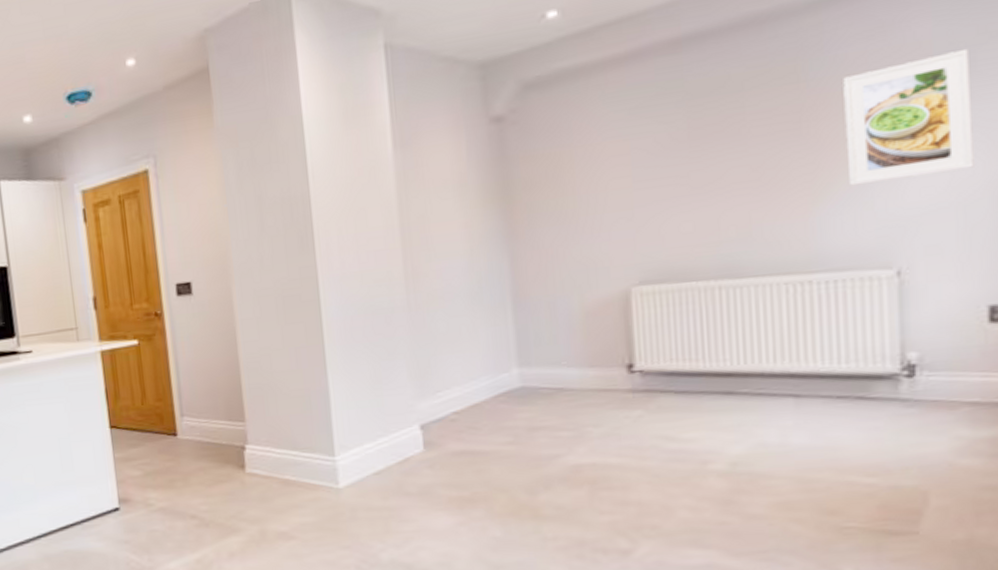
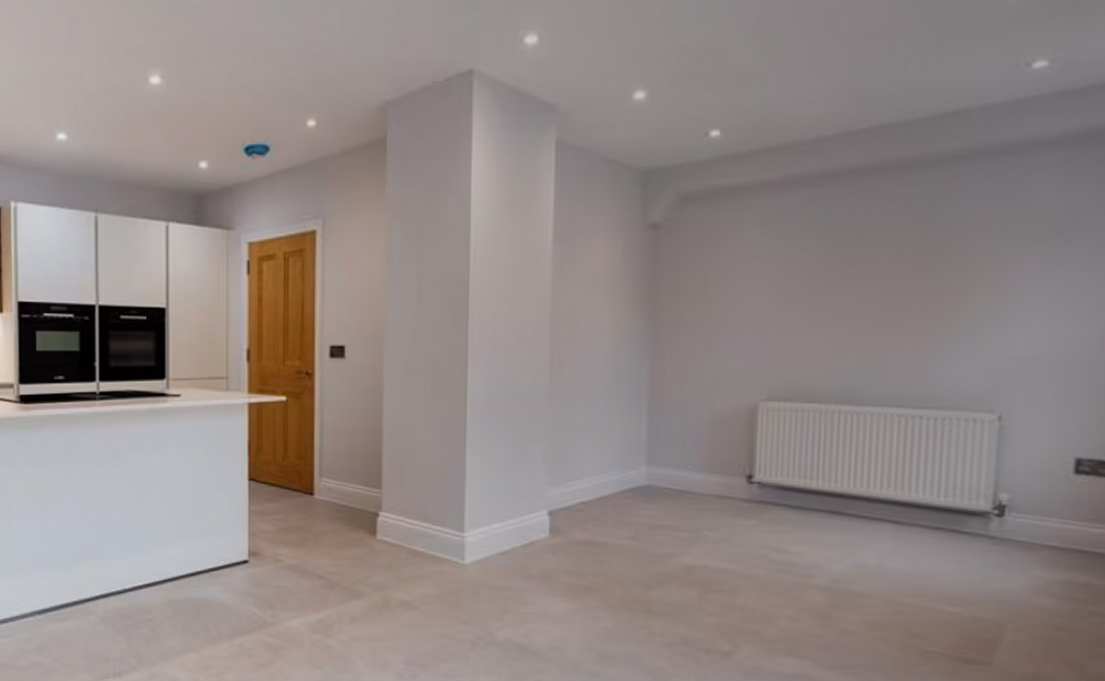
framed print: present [843,48,974,186] -> none [965,217,1082,332]

